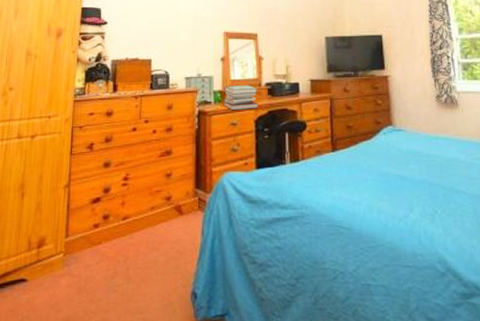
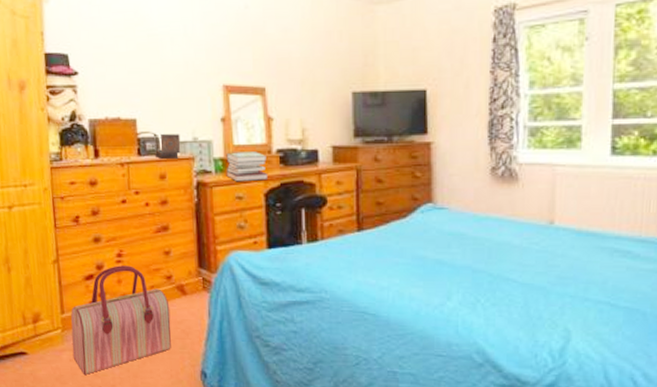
handbag: none [71,188,167,300] -> present [70,265,171,375]
jewelry box: none [165,71,187,93] -> present [155,134,181,160]

